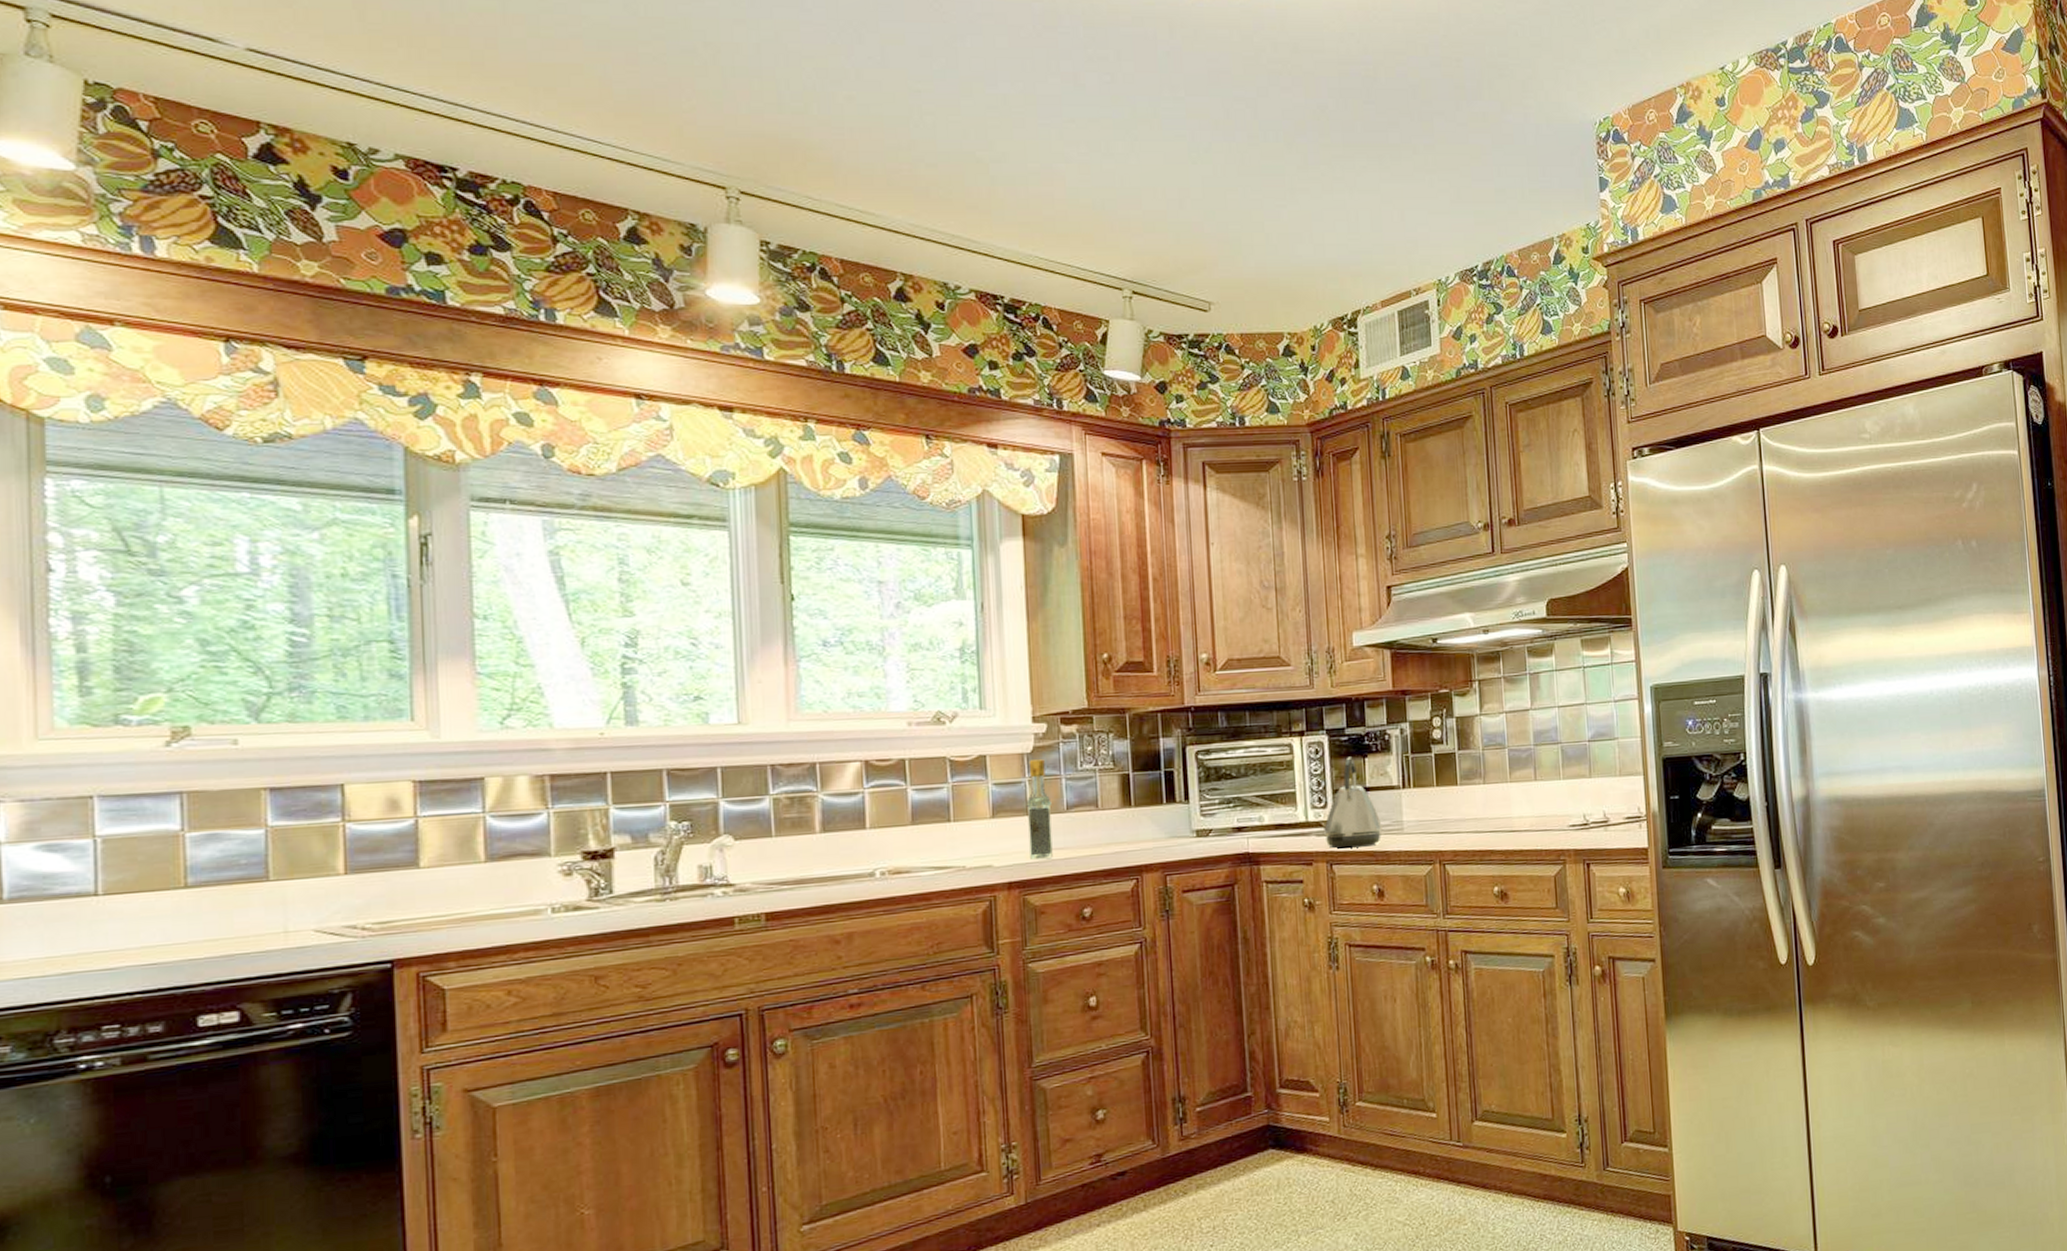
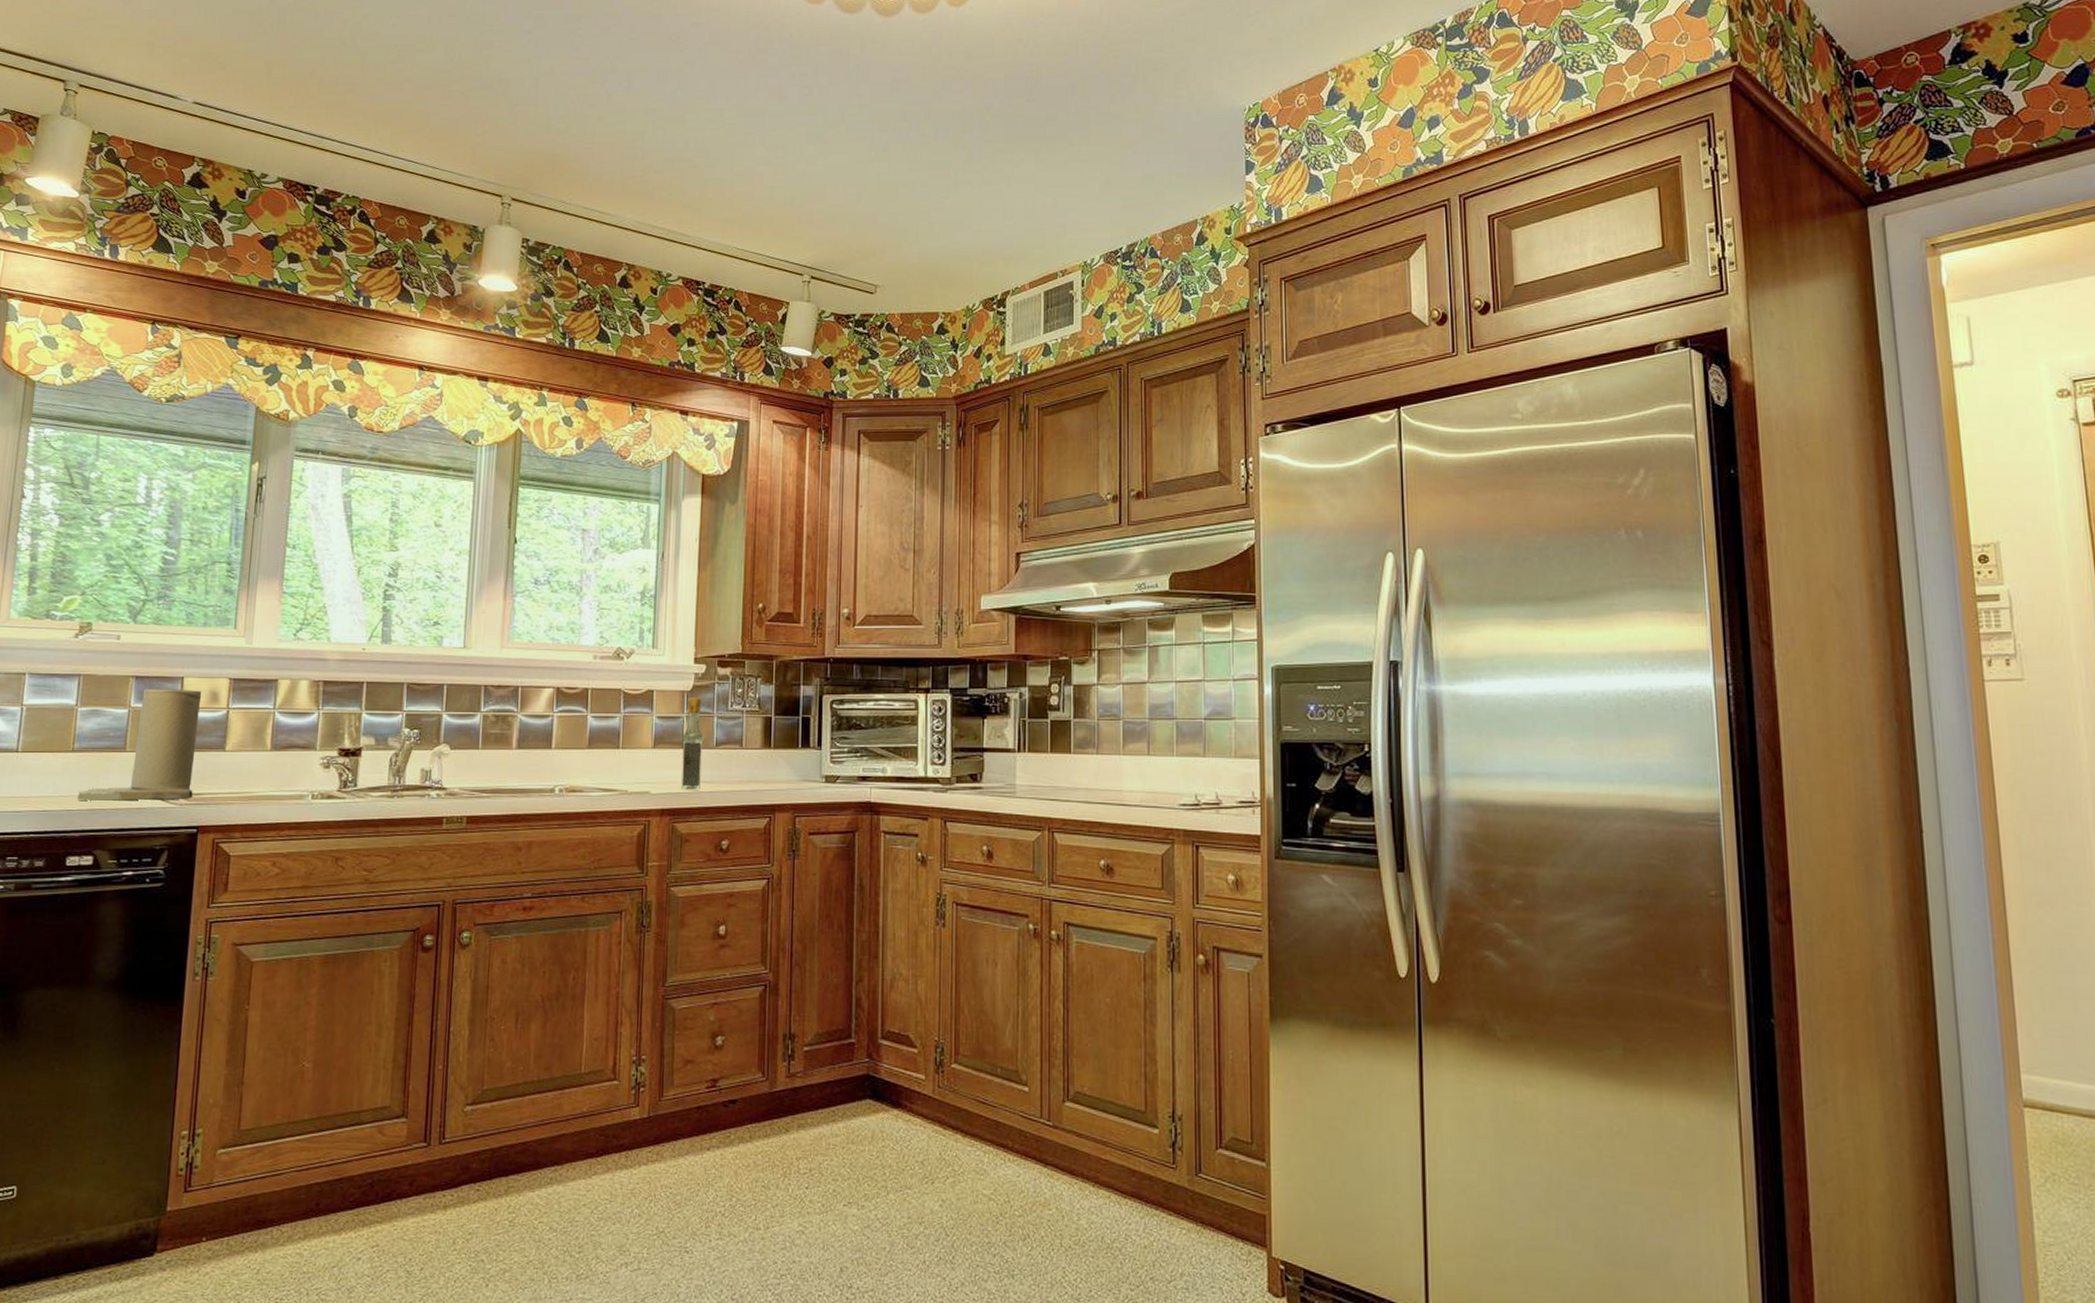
paper towel: none [201,798,381,946] -> present [77,688,202,801]
kettle: present [1324,756,1382,849] -> none [941,716,996,807]

